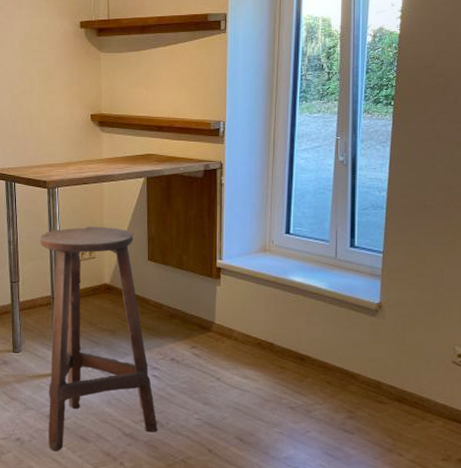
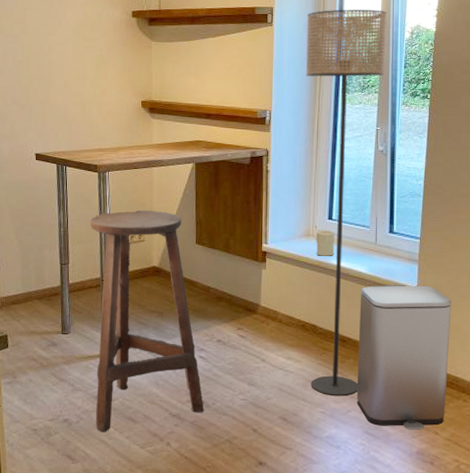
floor lamp: none [262,12,348,417] -> present [306,9,387,397]
candle: none [273,245,293,272] -> present [316,230,335,256]
pedal bin: none [315,301,416,452] -> present [356,285,451,431]

